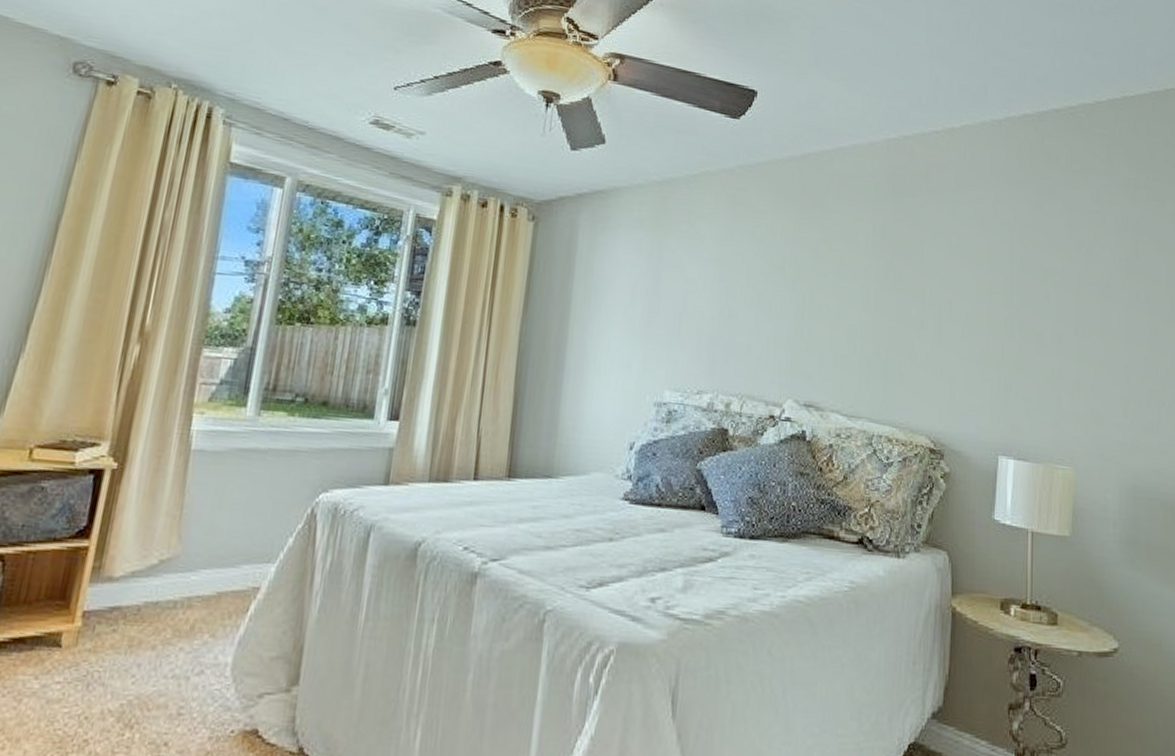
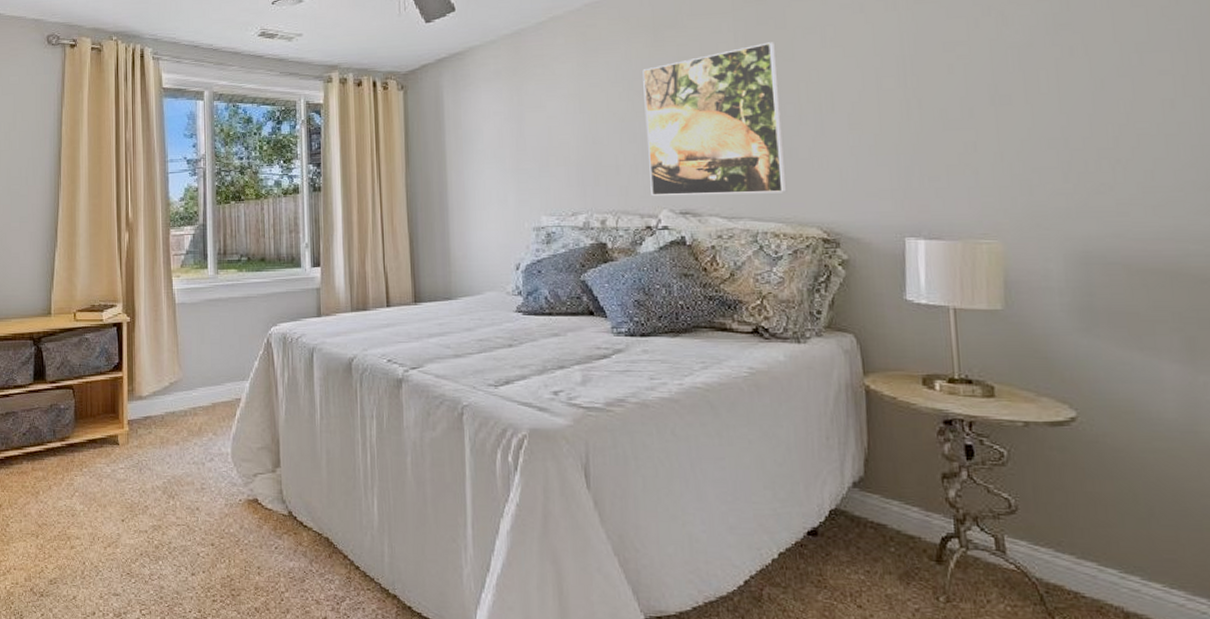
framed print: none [778,240,907,397] -> present [642,42,787,196]

